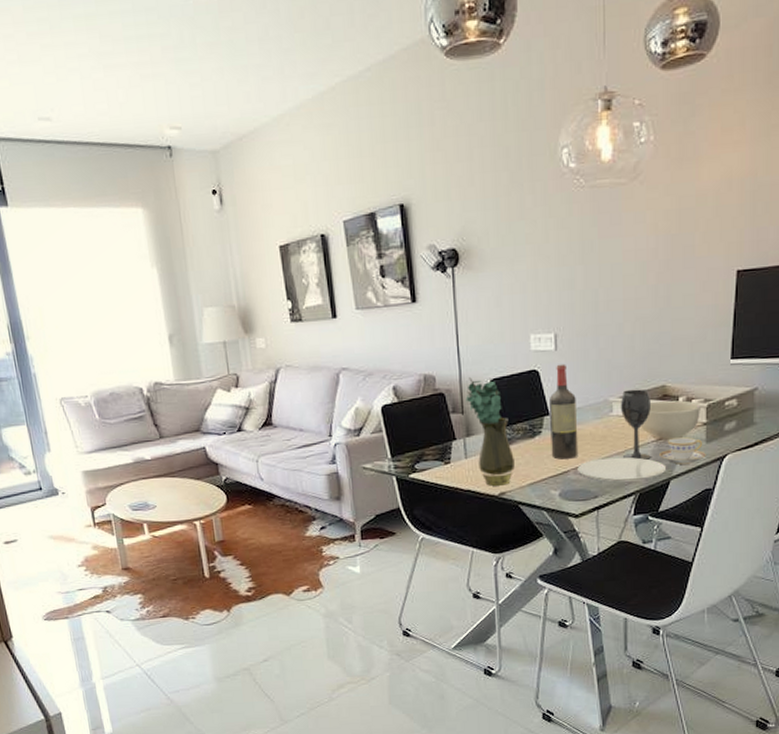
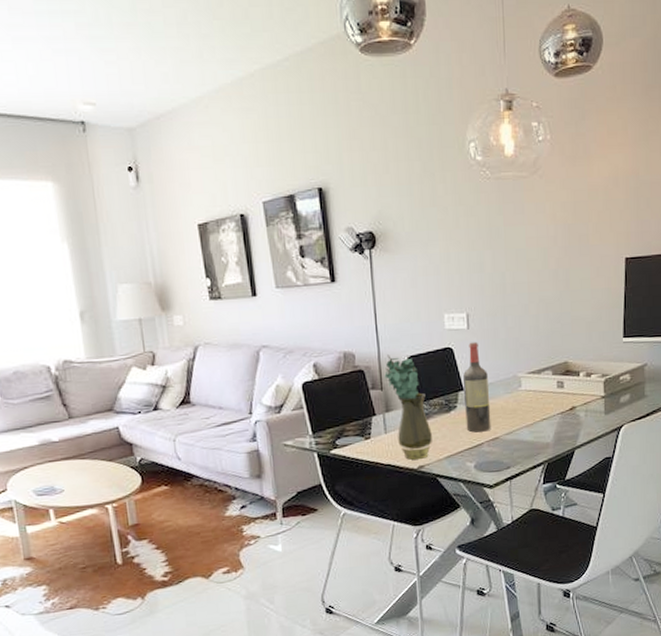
plate: present [577,457,667,482] -> none [491,429,571,453]
wine glass: present [620,389,652,460] -> none [527,365,557,432]
bowl: present [640,400,700,440] -> none [546,376,599,413]
teacup: present [659,437,706,465] -> none [564,409,605,435]

